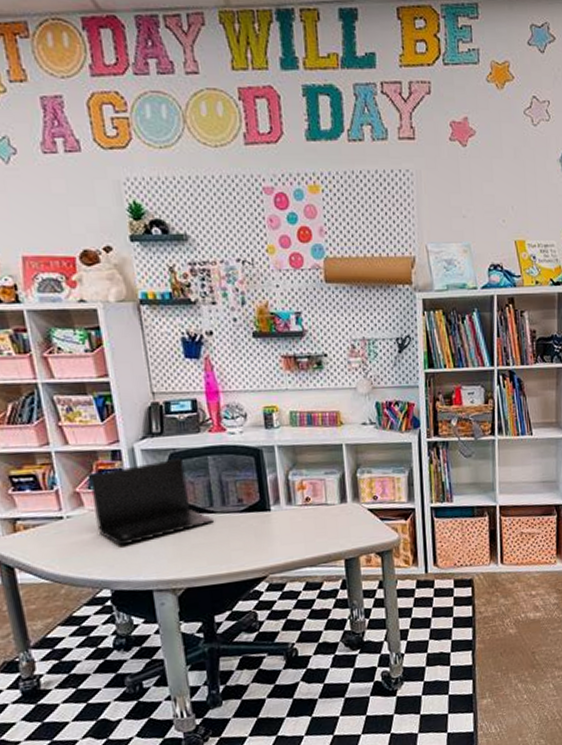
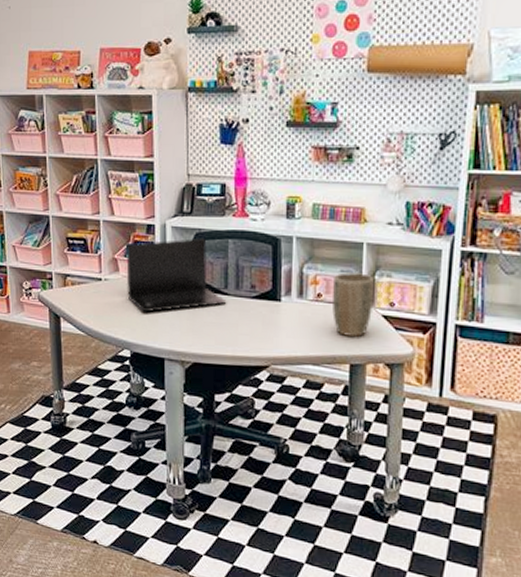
plant pot: none [319,472,359,535] -> present [332,272,375,338]

